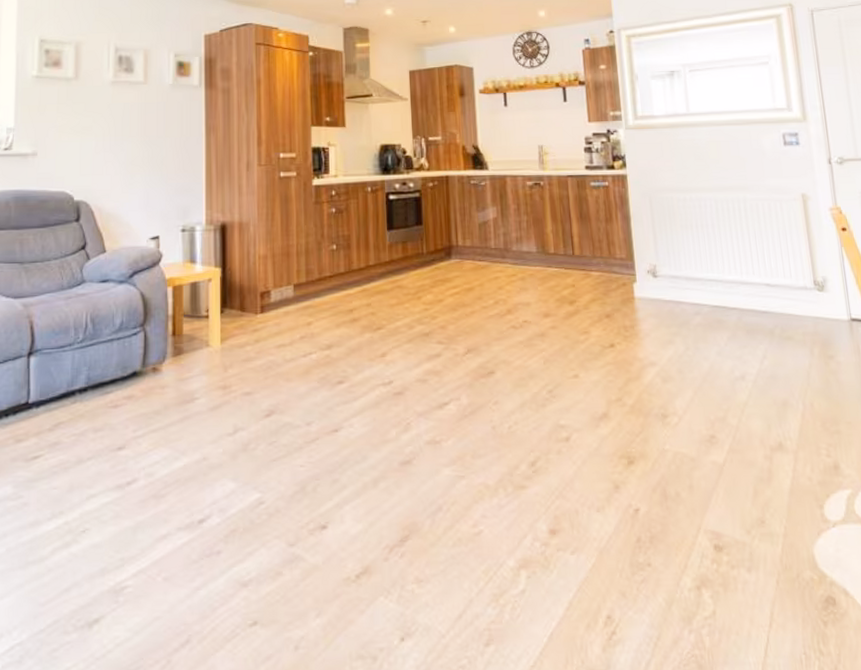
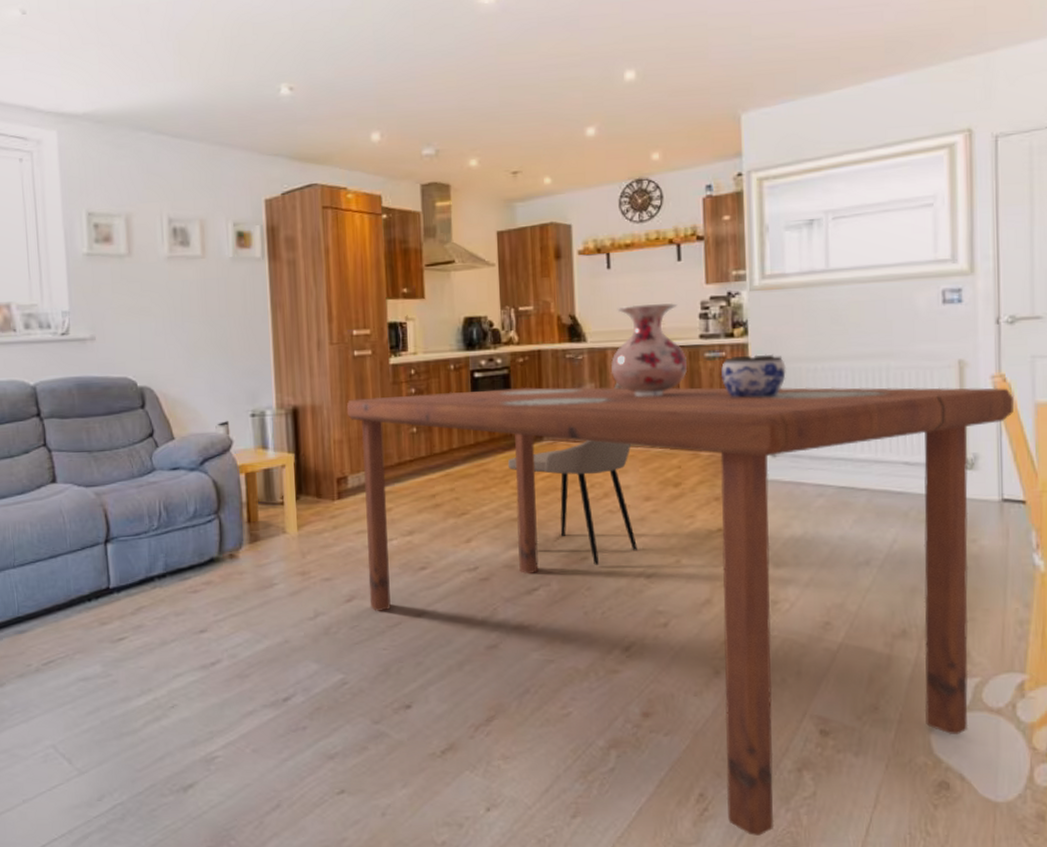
table: none [271,210,851,661] -> present [346,387,1013,836]
dining chair: none [419,207,539,379] -> present [507,382,637,565]
vase: none [510,137,576,221] -> present [610,302,687,397]
jar: none [605,184,661,224] -> present [720,354,786,399]

